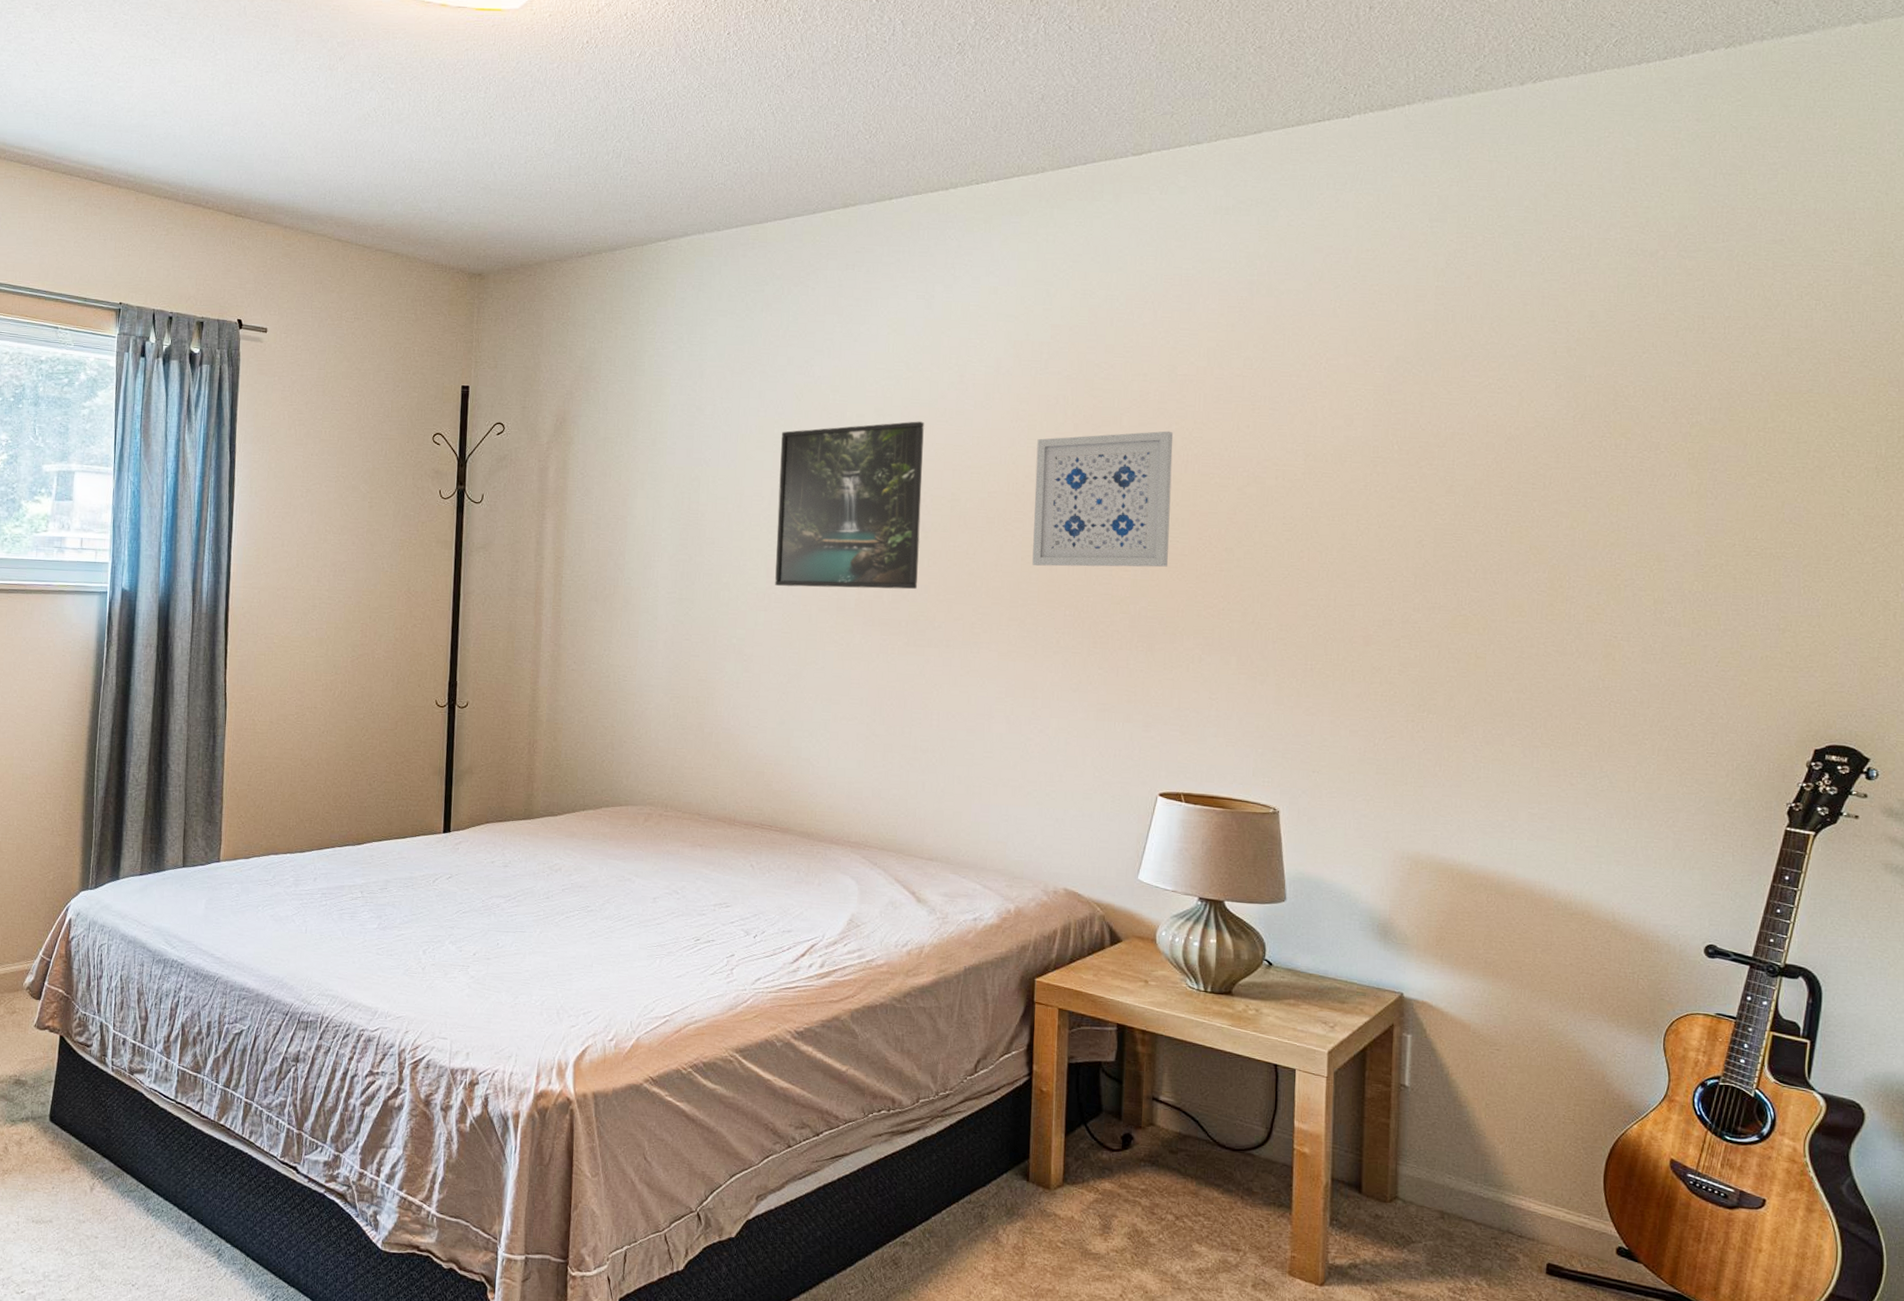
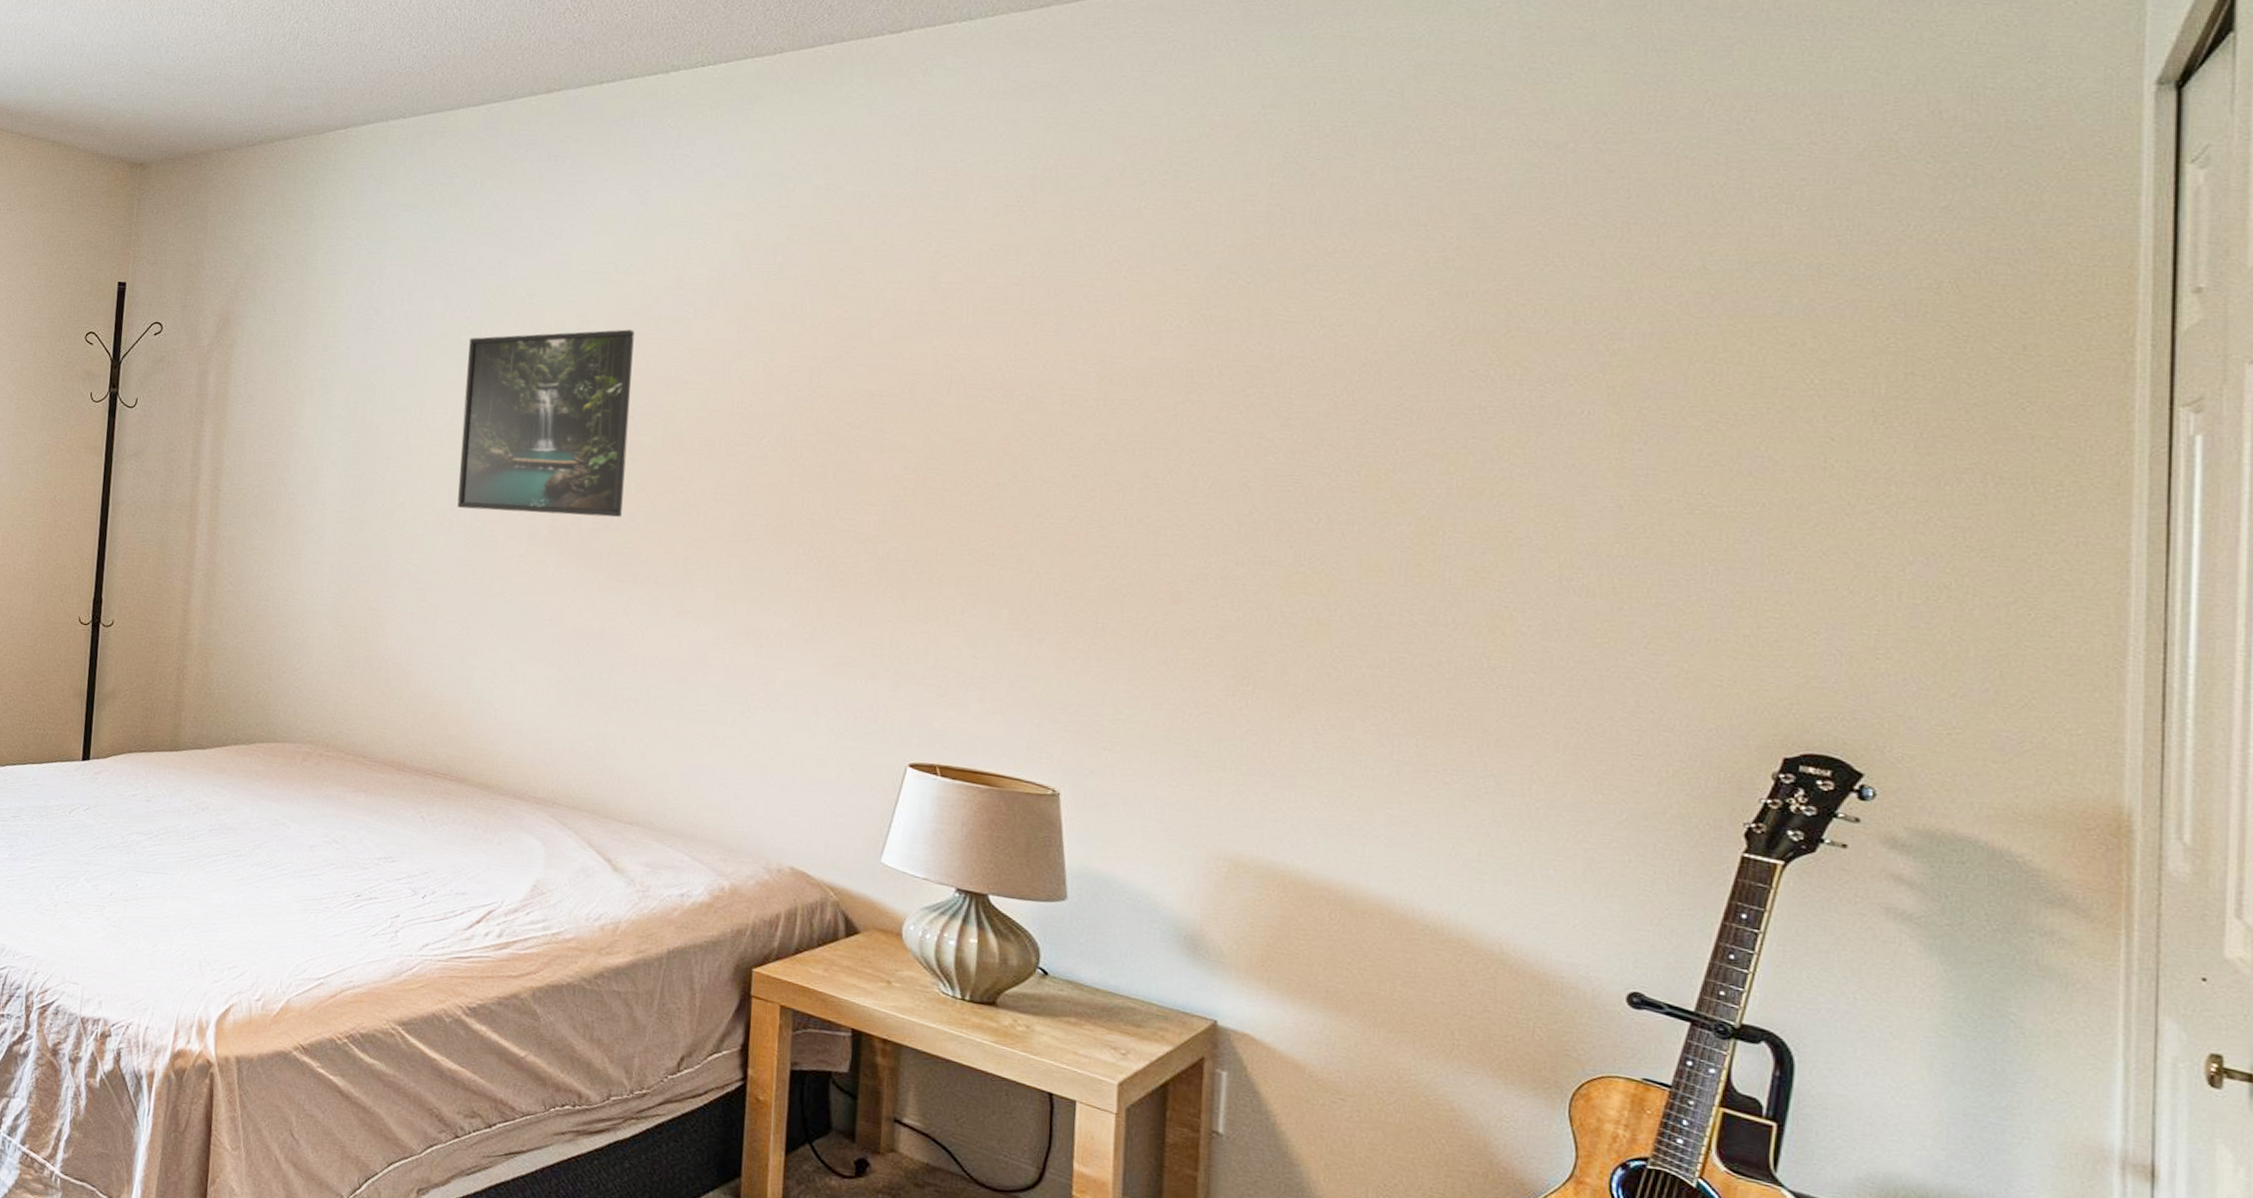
wall art: present [1032,431,1174,567] -> none [759,346,935,503]

